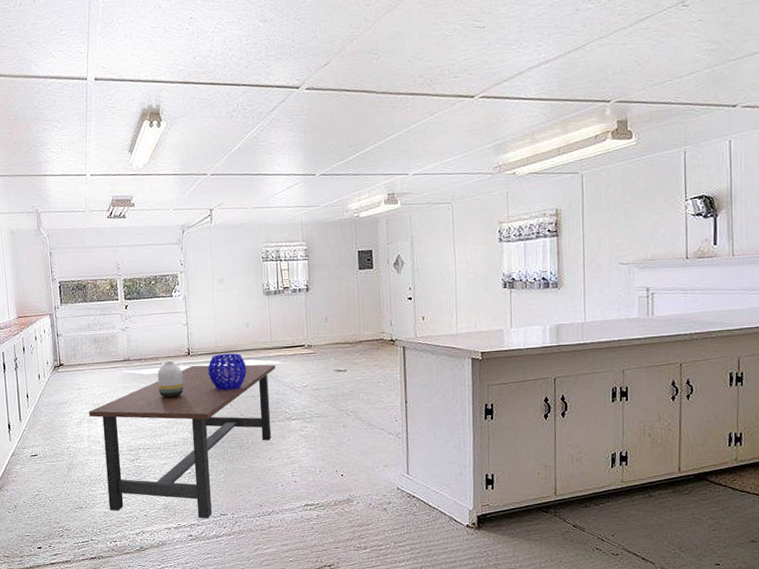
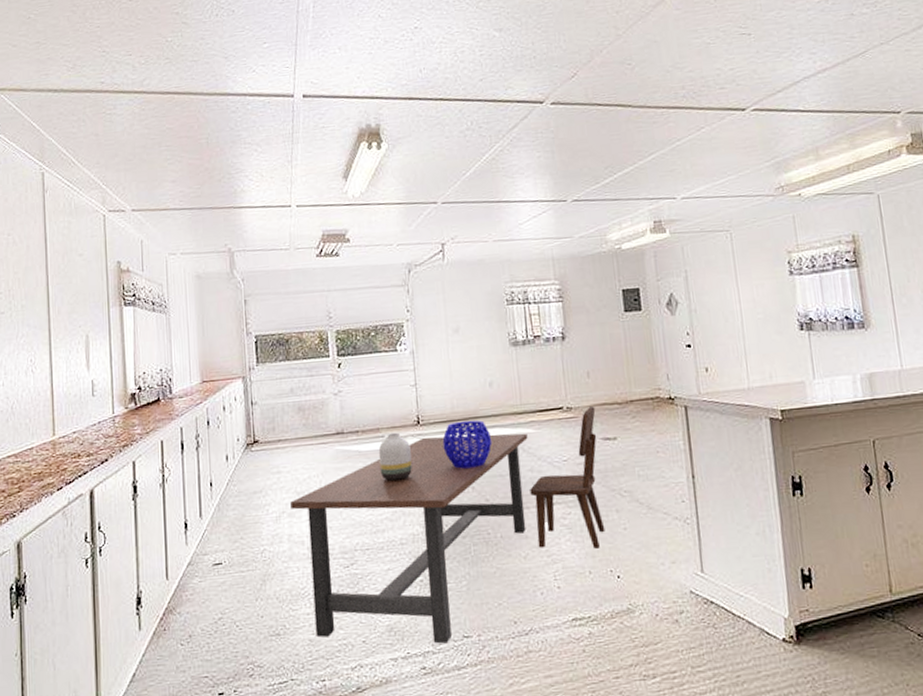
dining chair: none [276,345,334,454] -> present [530,406,605,549]

